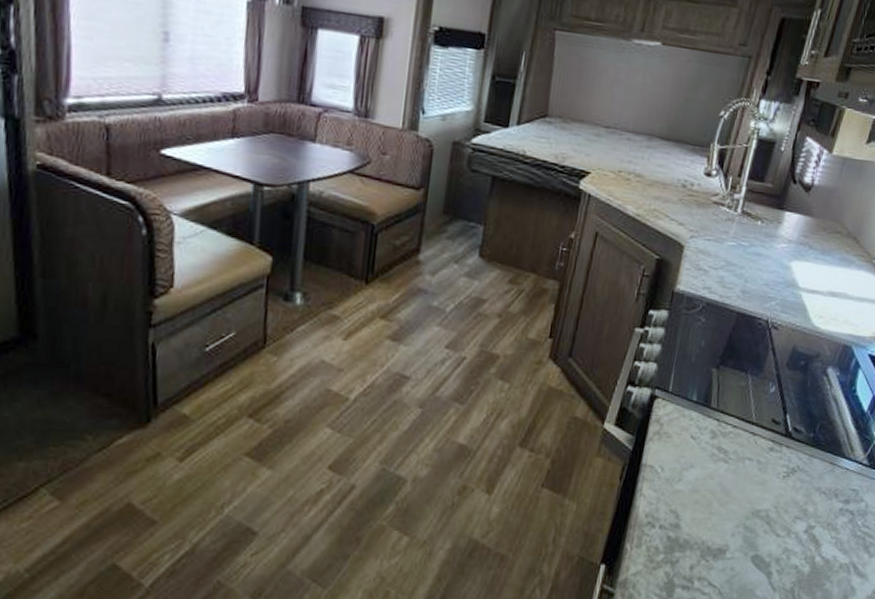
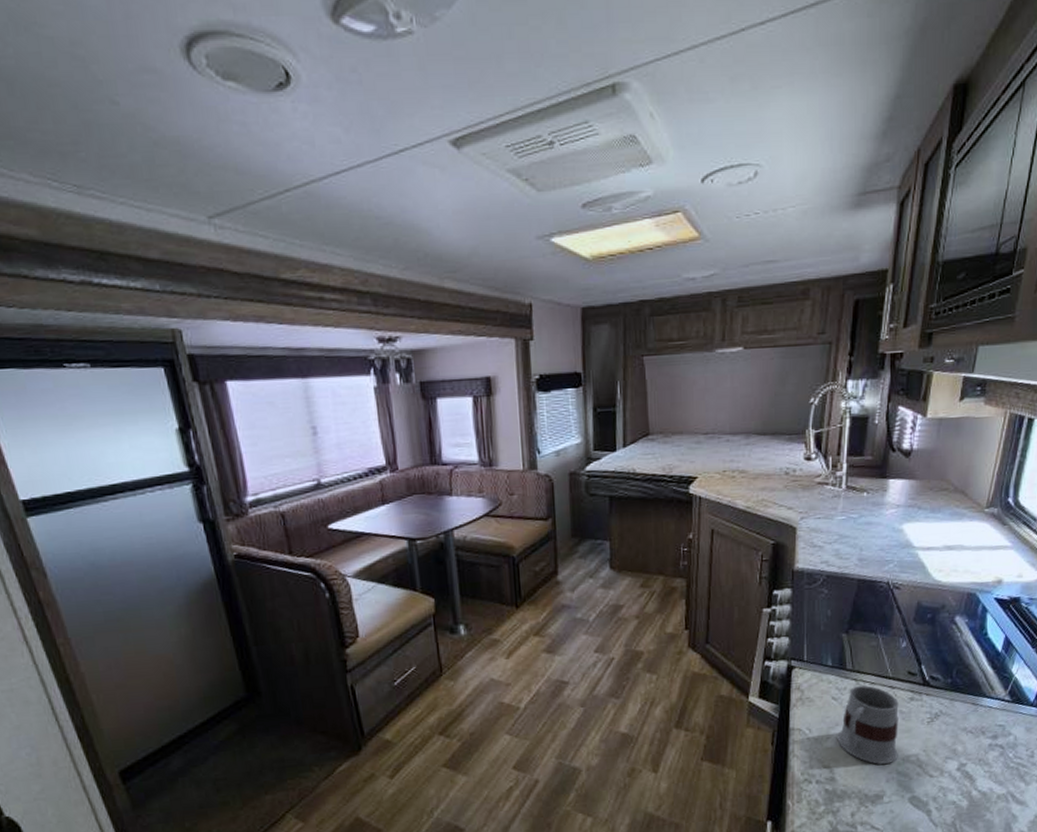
mug: none [689,427,758,517] -> present [837,685,899,765]

